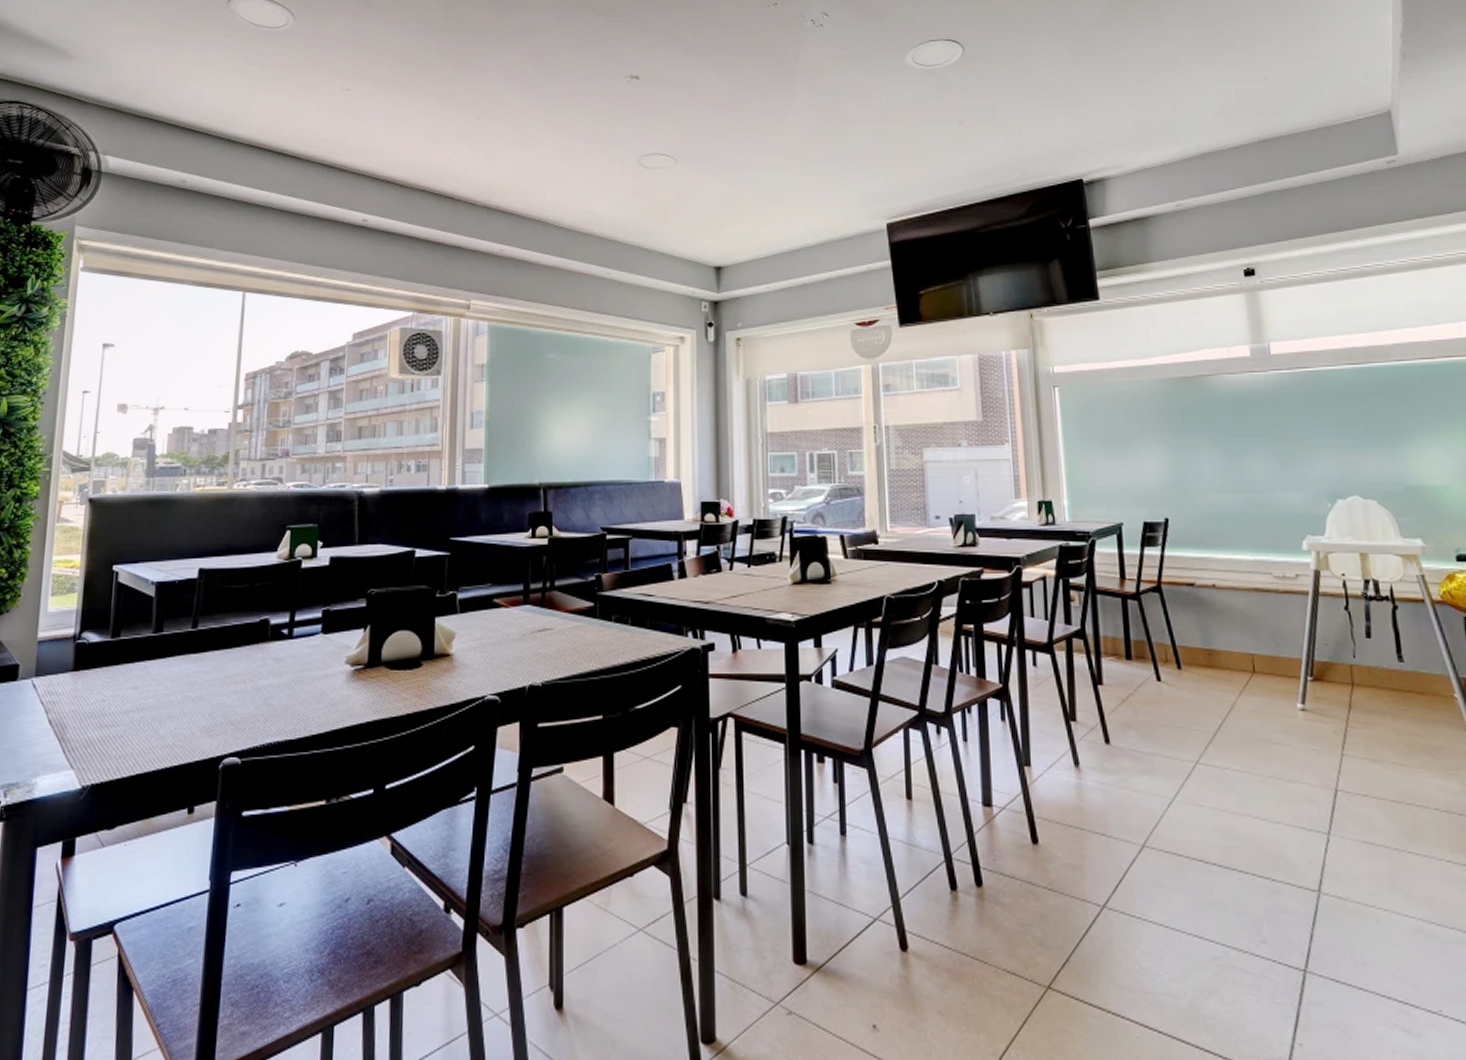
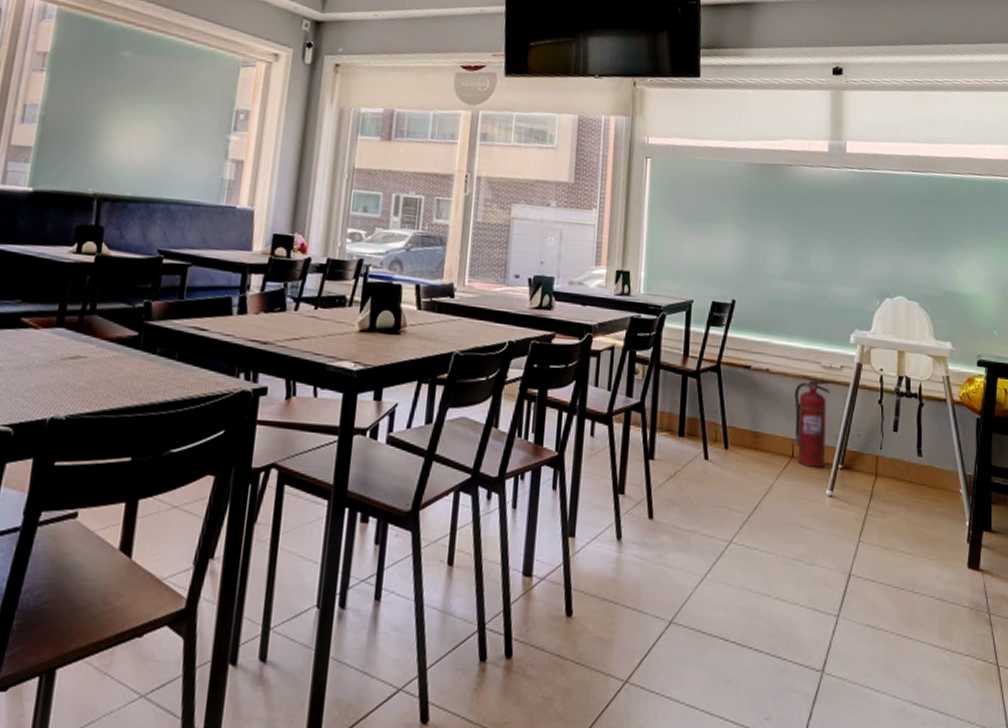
fire extinguisher: none [1247,590,1291,681] -> present [794,379,831,468]

